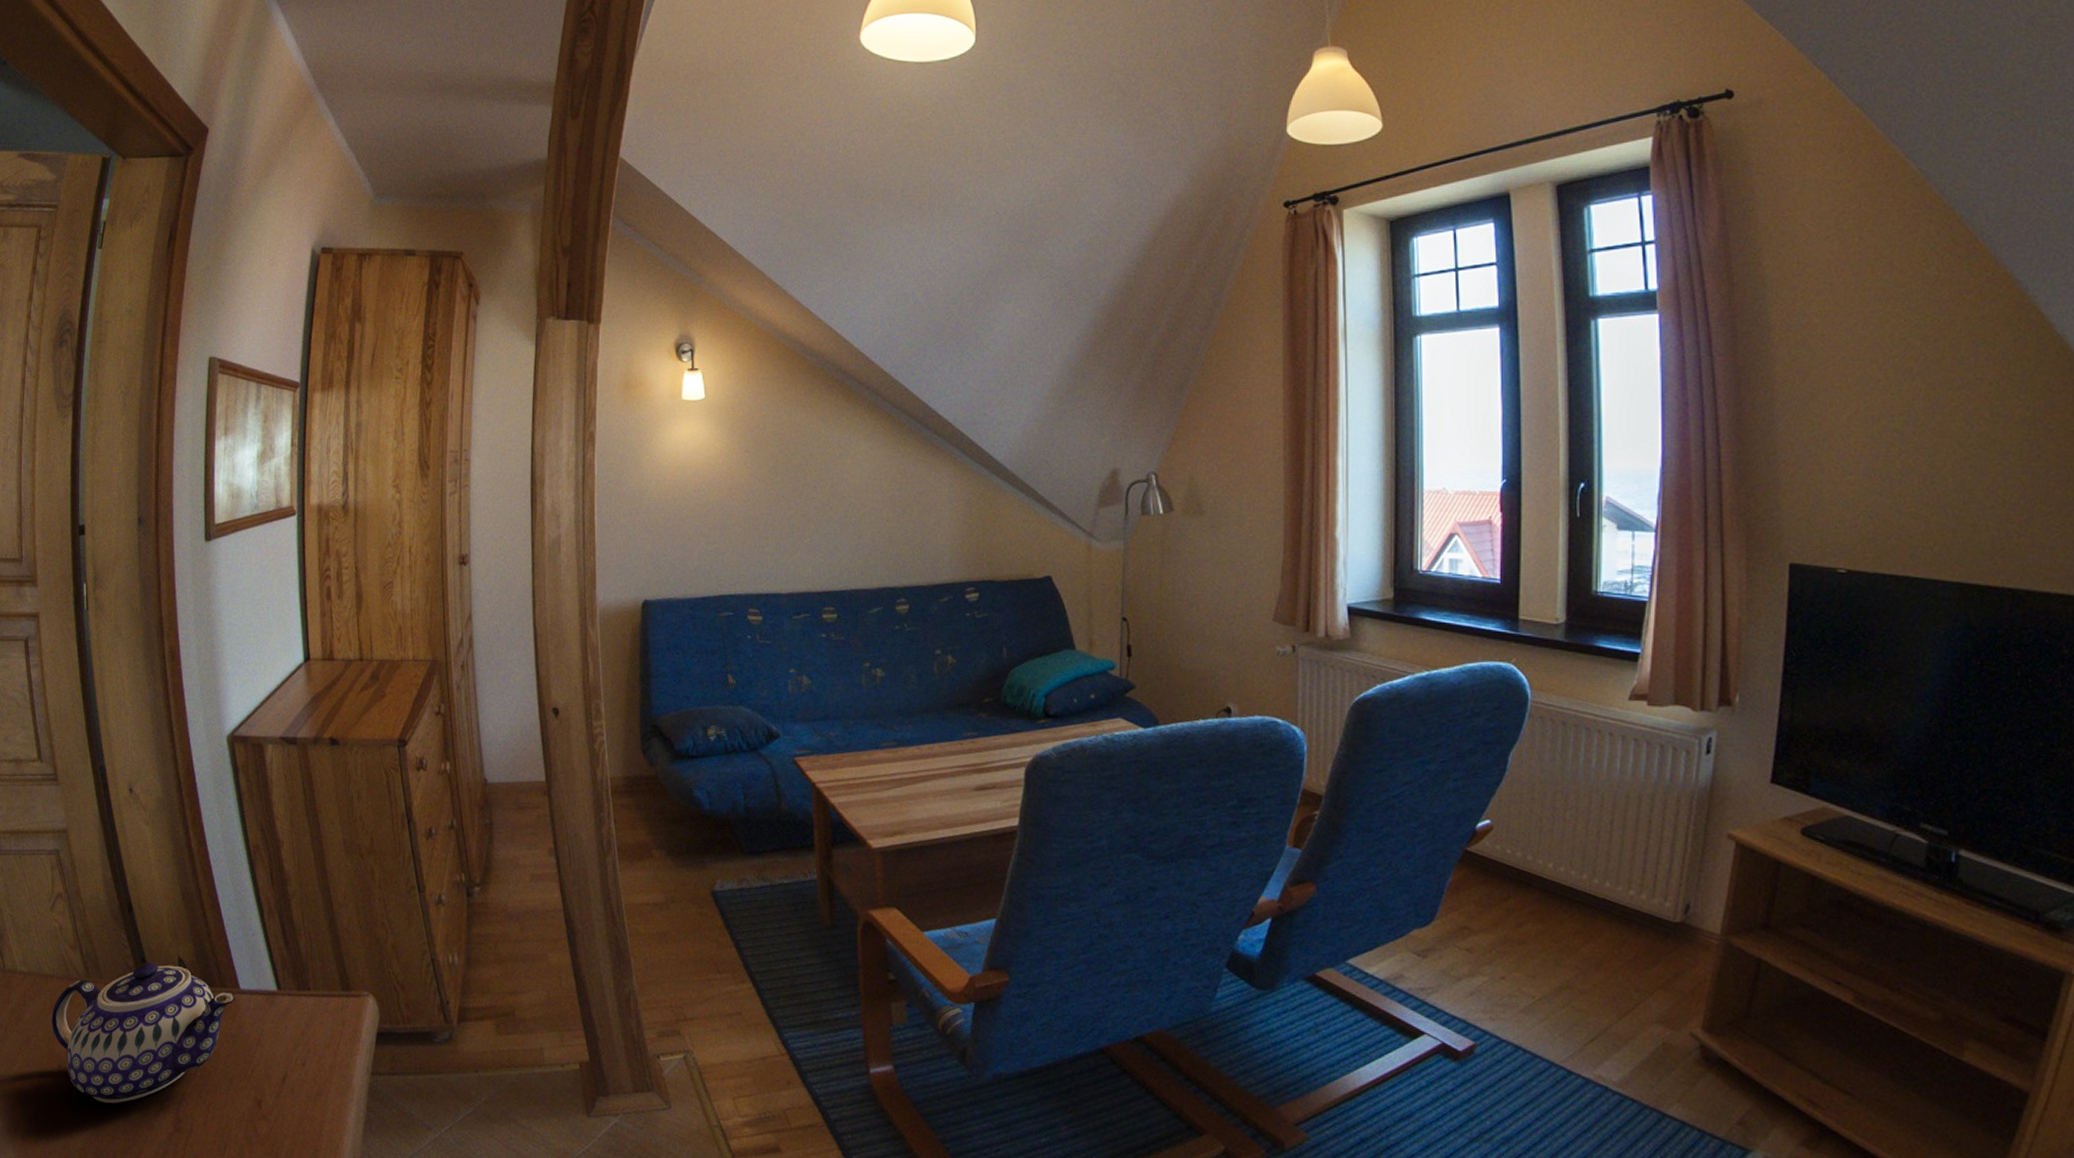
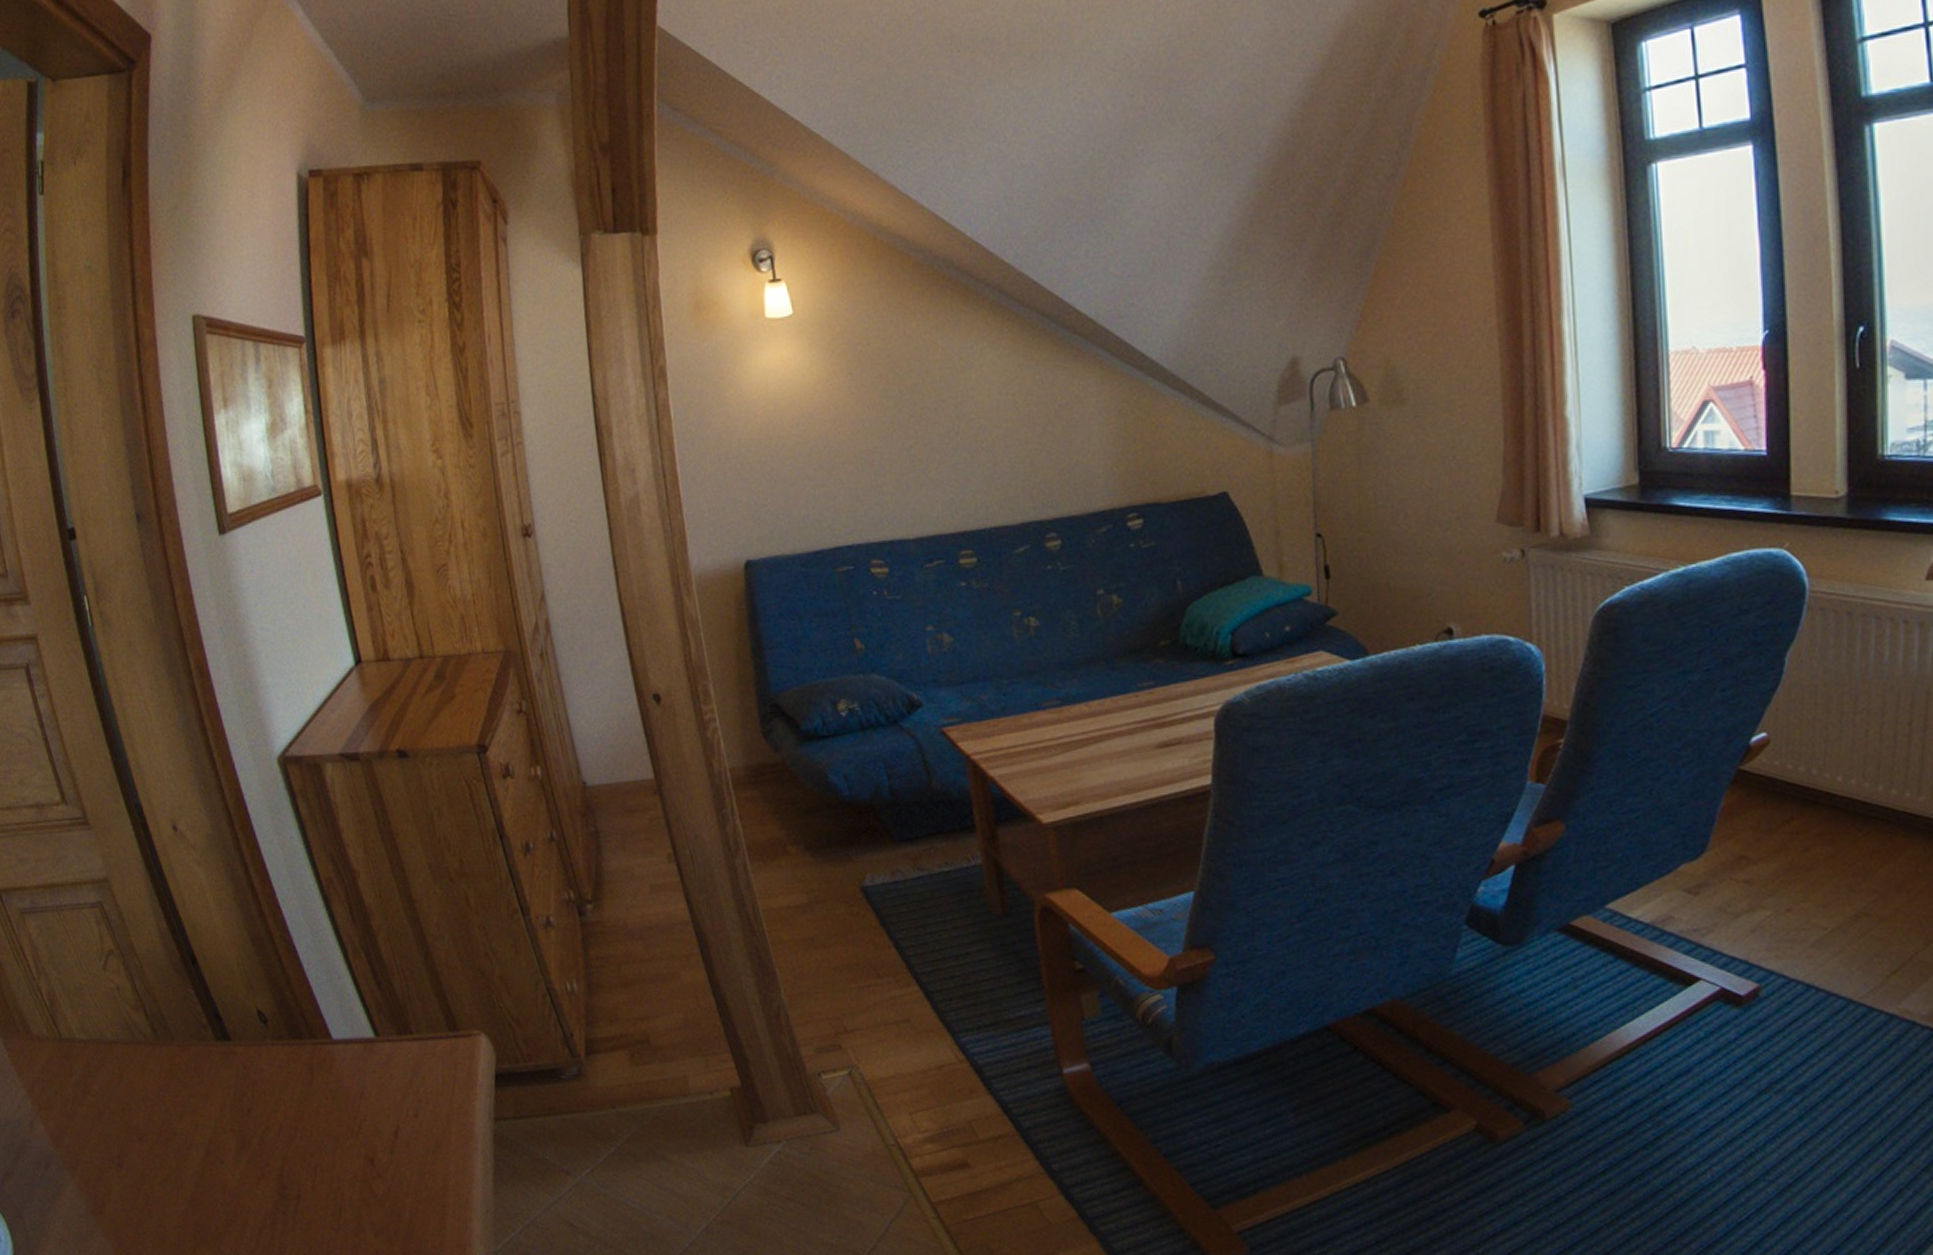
teapot: present [51,962,236,1104] -> none [122,1017,329,1175]

